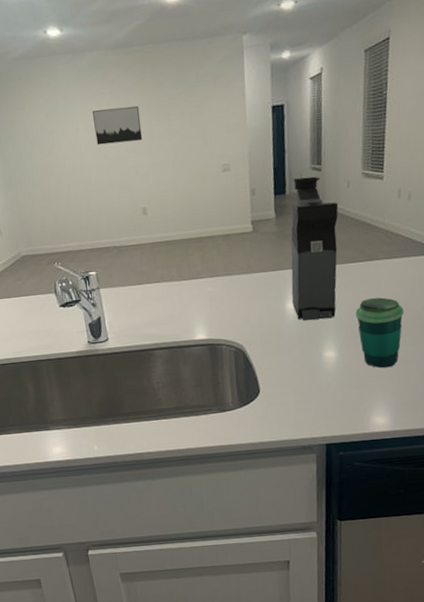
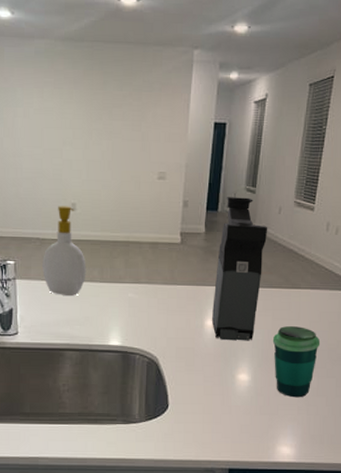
wall art: present [93,105,143,145] -> none [33,98,82,136]
soap bottle: none [122,211,165,299] -> present [42,206,87,297]

